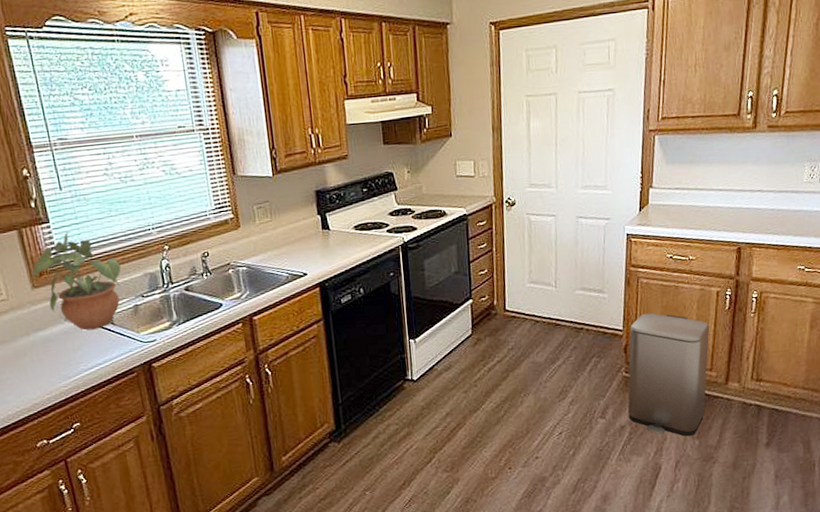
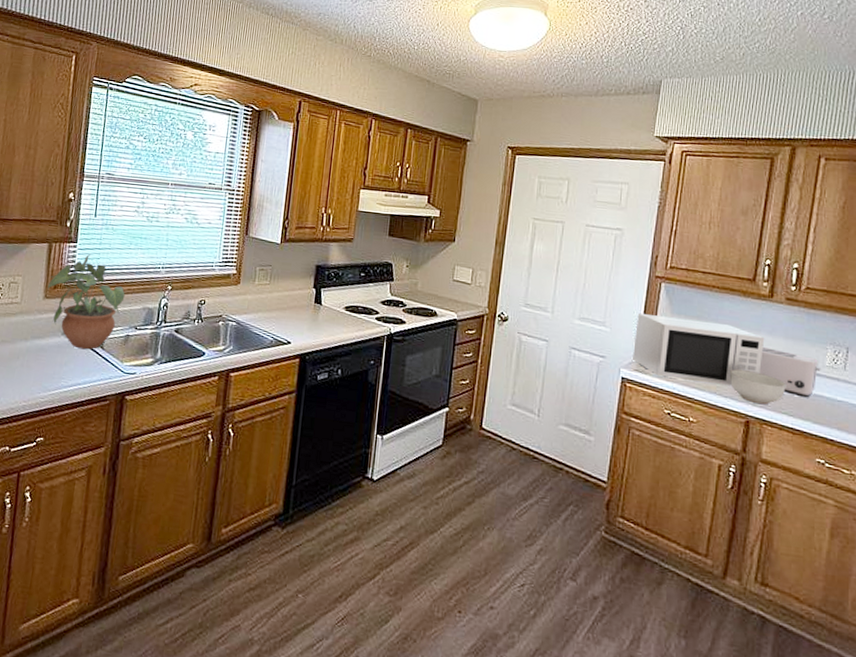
pedal bin: present [628,313,710,436] -> none [604,469,708,633]
microwave: none [634,163,751,226] -> present [633,312,765,386]
bowl: none [721,201,771,231] -> present [729,369,786,405]
toaster: none [747,176,800,216] -> present [759,346,821,398]

